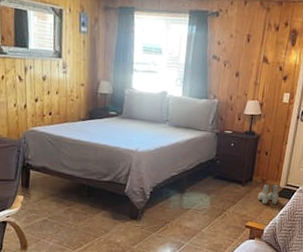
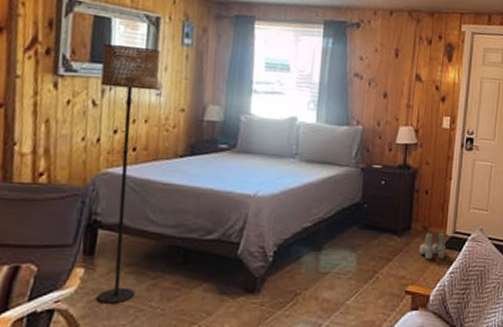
floor lamp: none [22,32,65,221] -> present [97,44,161,304]

